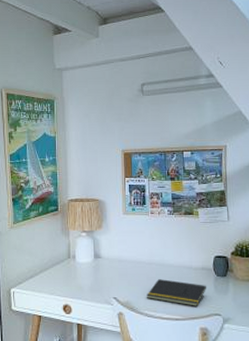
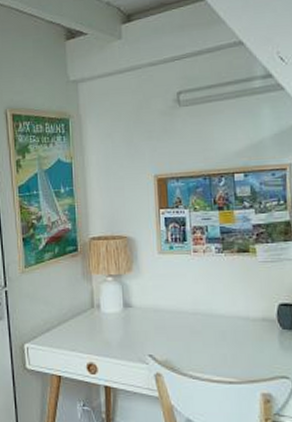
notepad: present [147,279,207,306] -> none [191,333,270,367]

